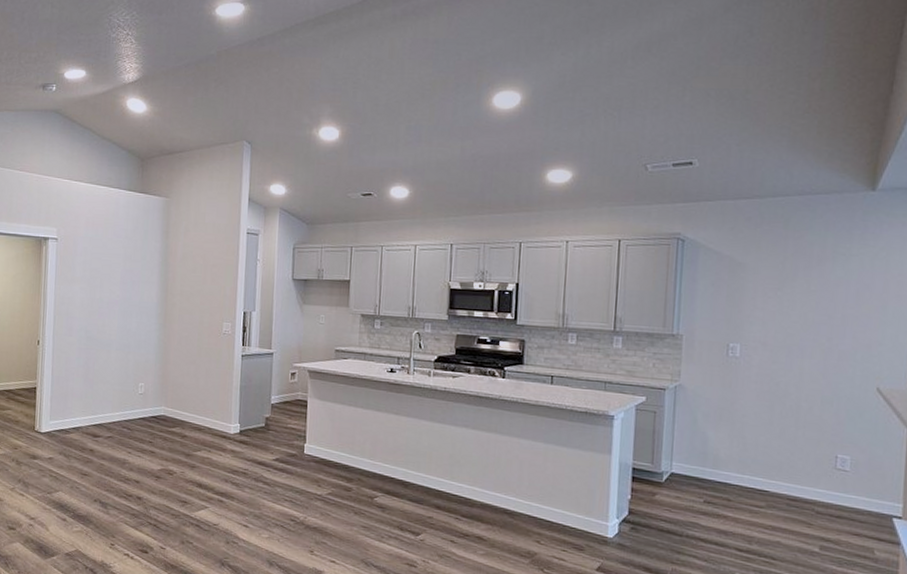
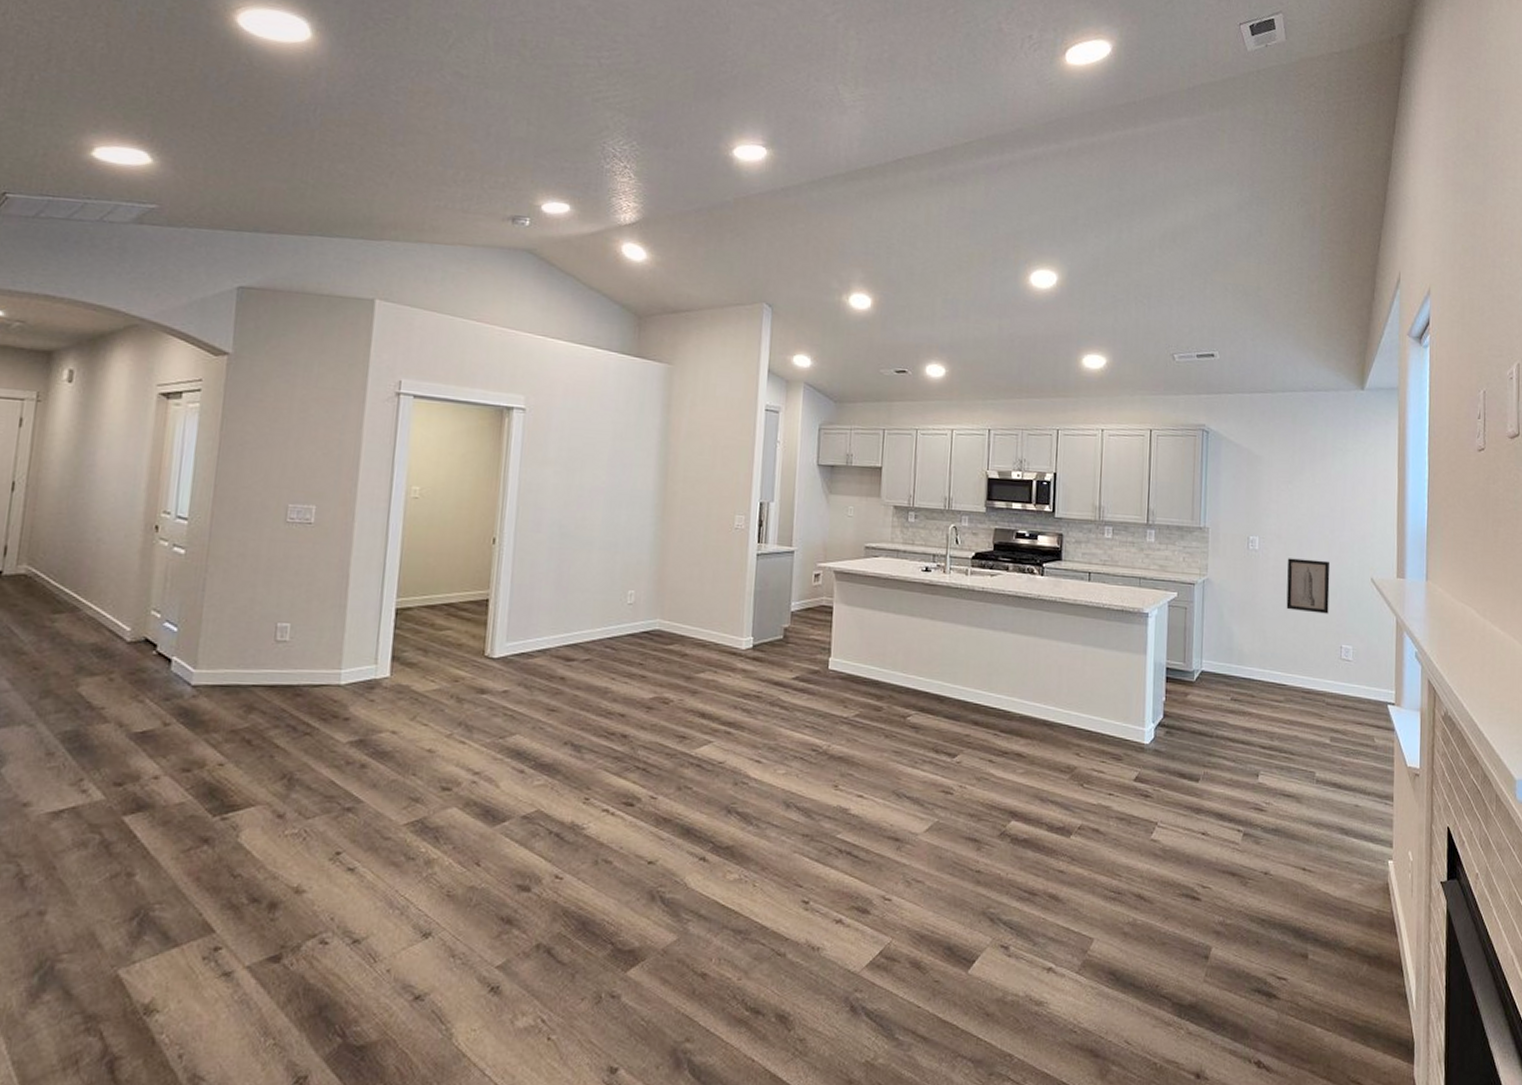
wall art: none [771,365,826,423] -> present [1286,558,1330,614]

